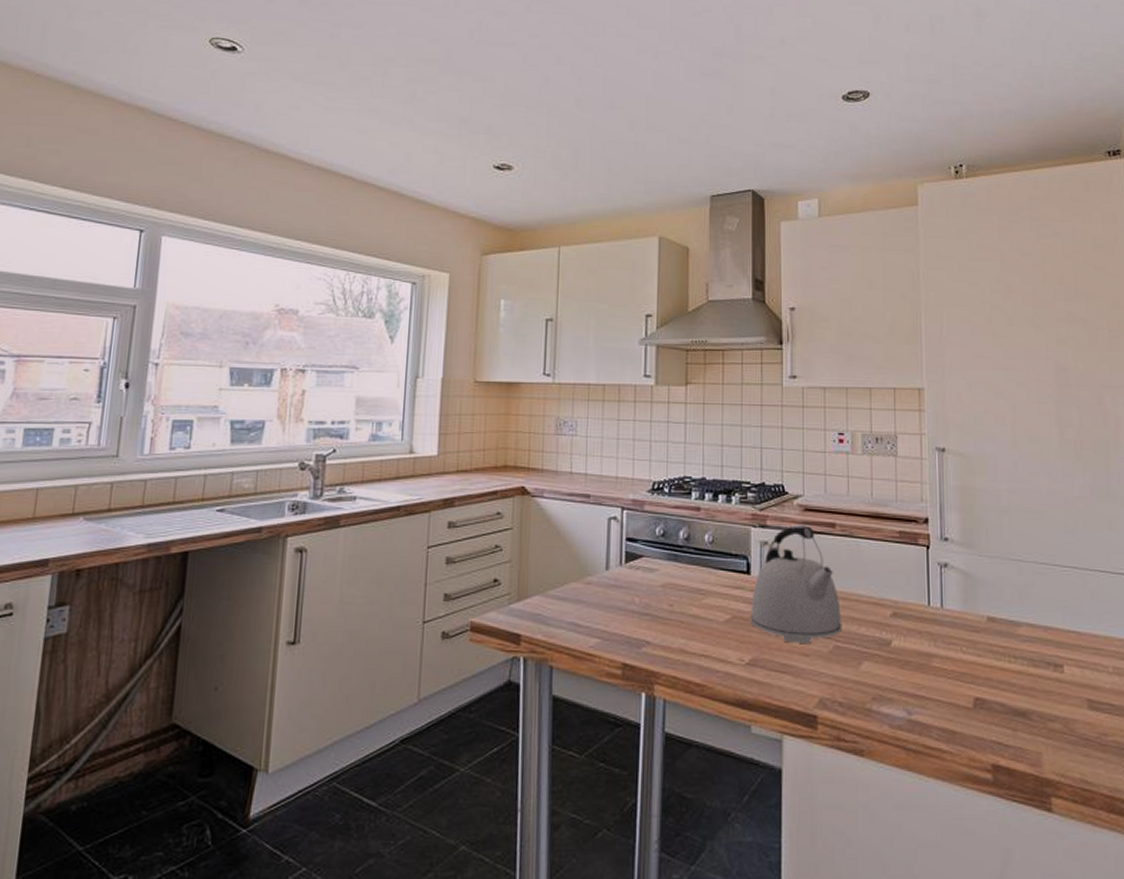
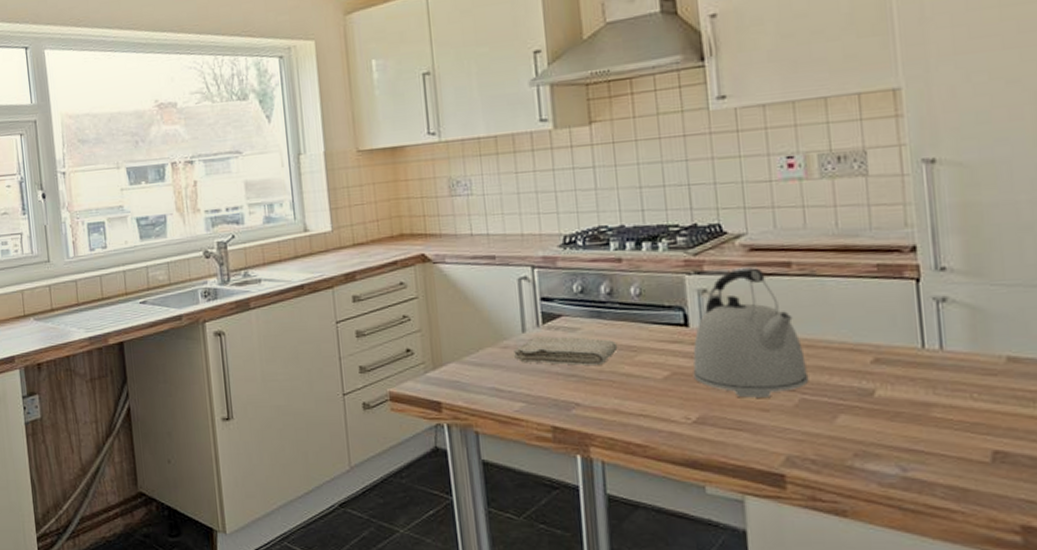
washcloth: none [596,574,689,607] -> present [514,335,618,366]

